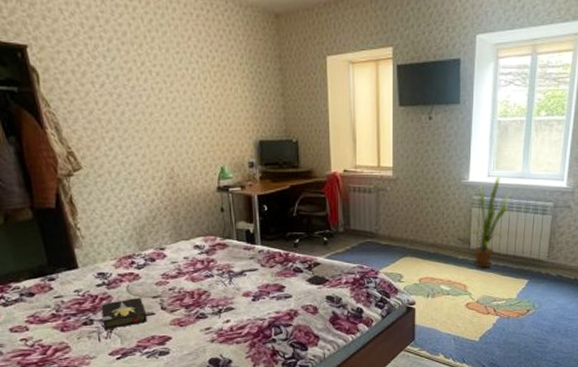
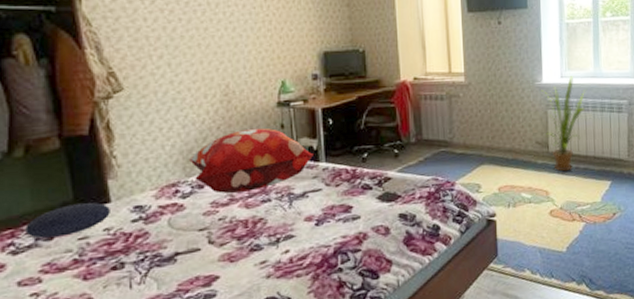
cushion: none [11,268,79,294] -> present [25,202,110,239]
hardback book: present [101,297,147,330] -> none [135,231,191,275]
decorative pillow: none [142,210,251,267] -> present [189,127,315,193]

